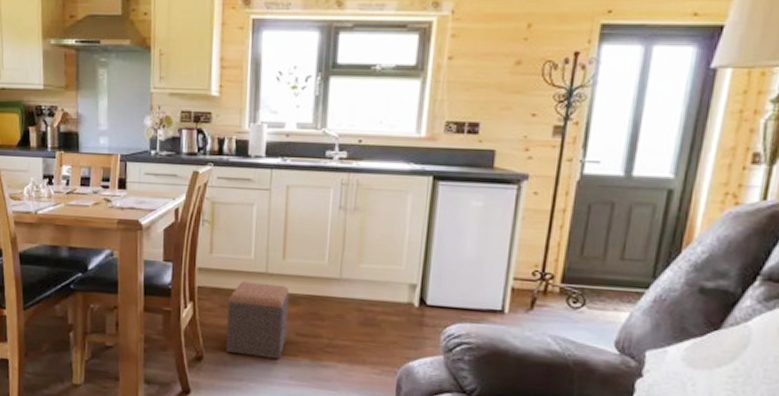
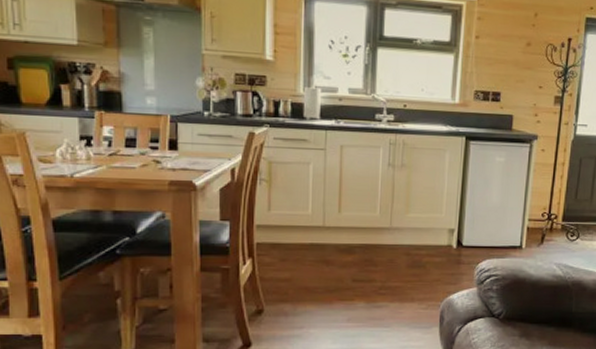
footstool: present [225,281,290,359] -> none [285,235,346,305]

